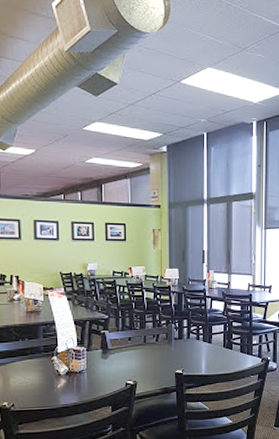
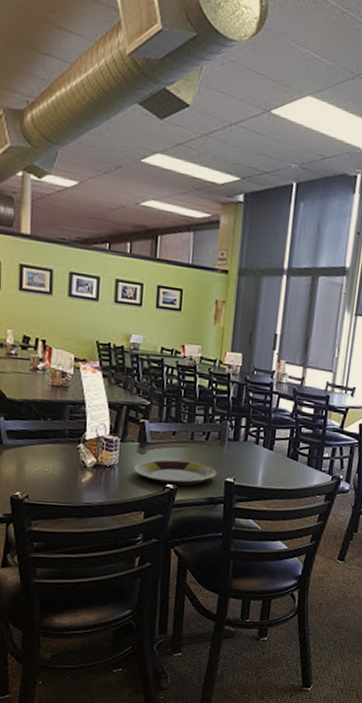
plate: none [99,360,168,381] -> present [133,459,217,486]

